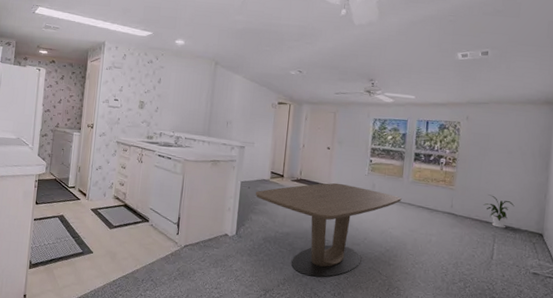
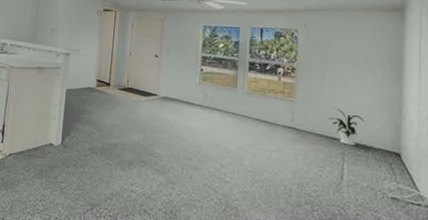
dining table: present [255,182,402,278] -> none [81,92,237,194]

